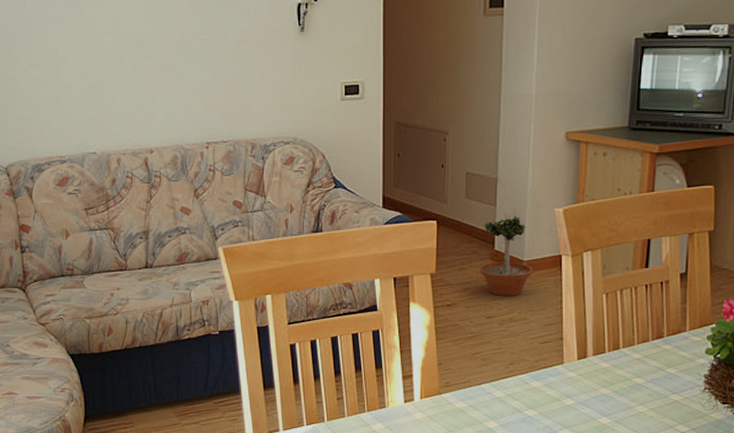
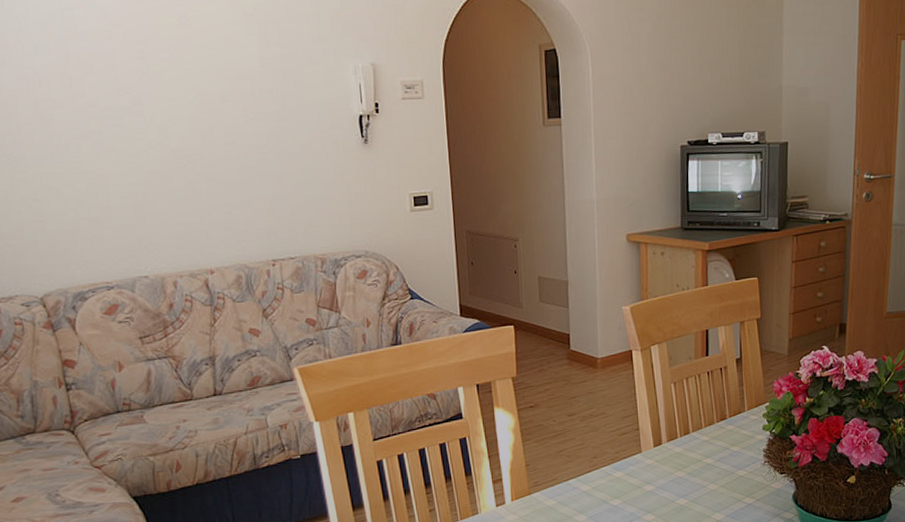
potted tree: present [480,206,533,297] -> none [558,307,607,394]

